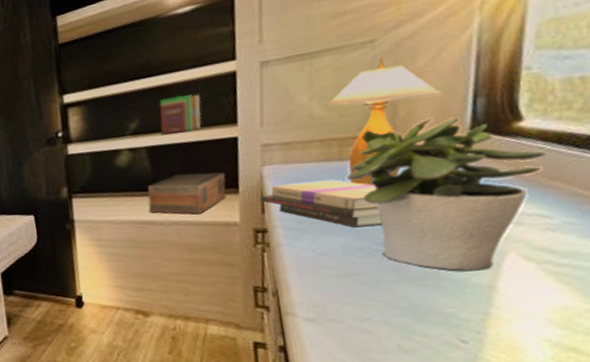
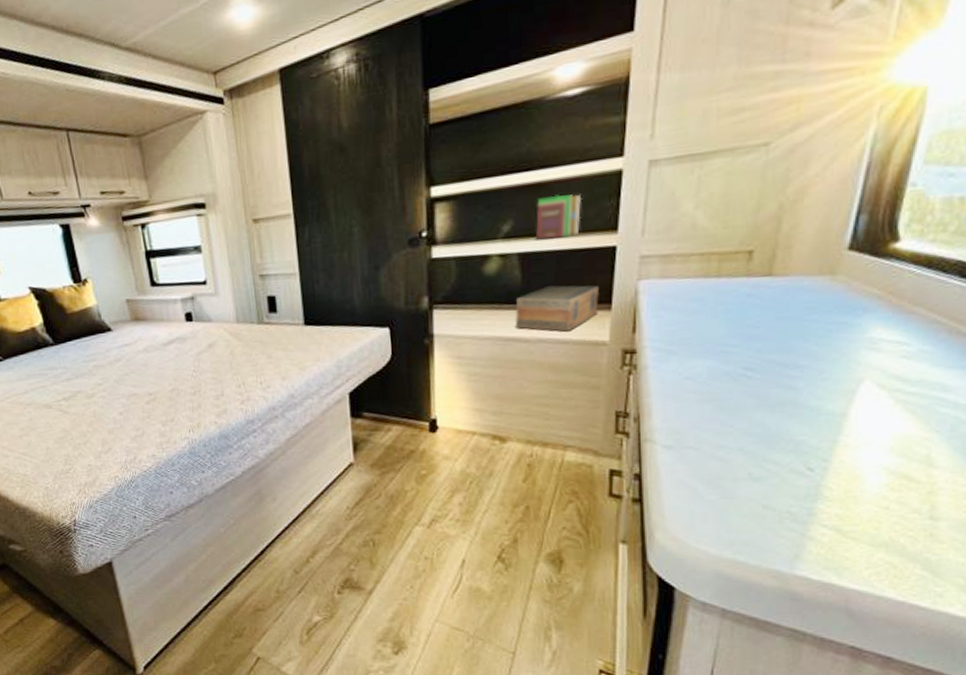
books: present [260,180,383,228] -> none [632,298,751,351]
table lamp: present [325,56,441,187] -> none [711,162,826,307]
potted plant: present [347,117,547,272] -> none [722,235,915,399]

